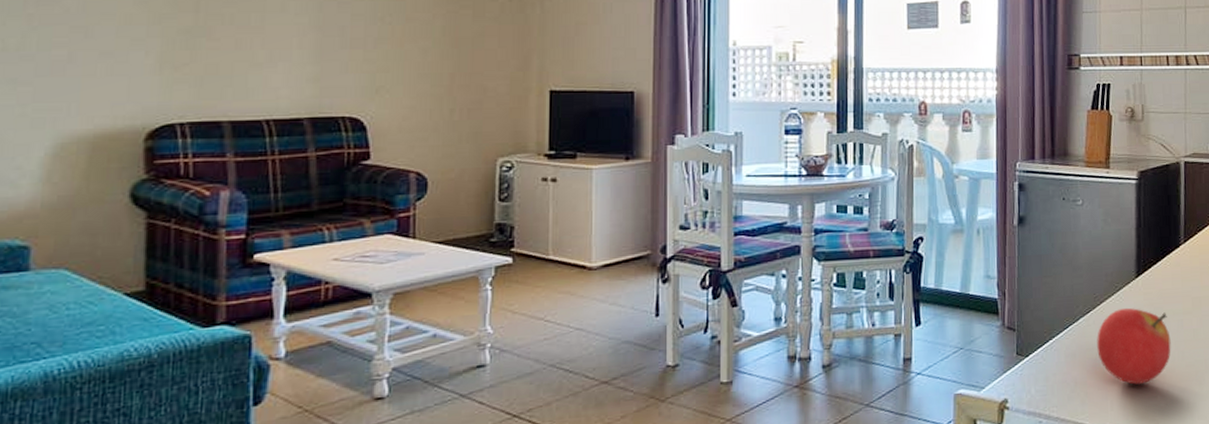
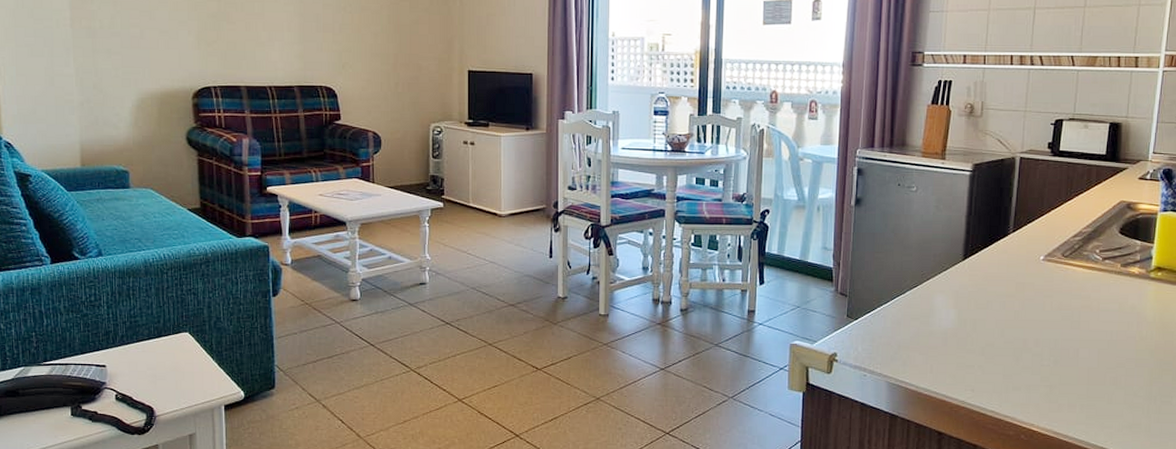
fruit: present [1097,308,1171,385] -> none [921,287,992,353]

